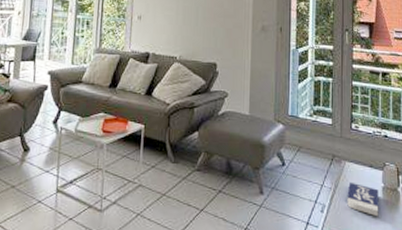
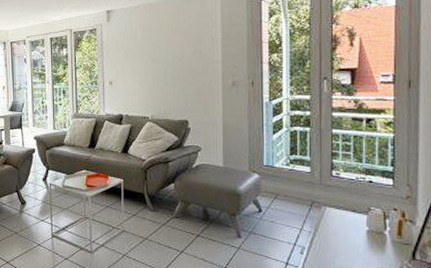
book: present [347,181,379,217] -> none [328,226,363,259]

